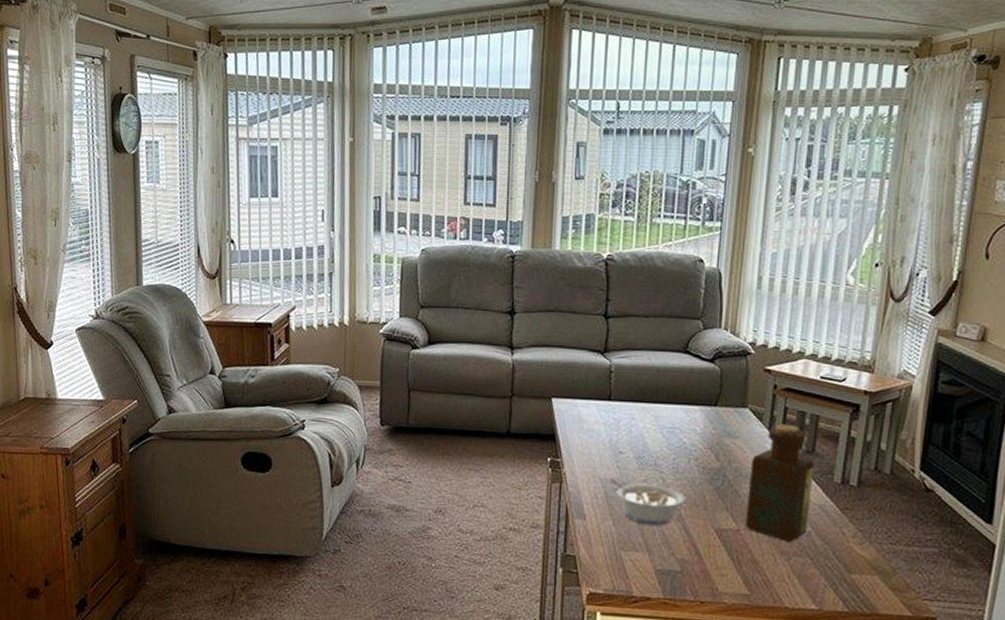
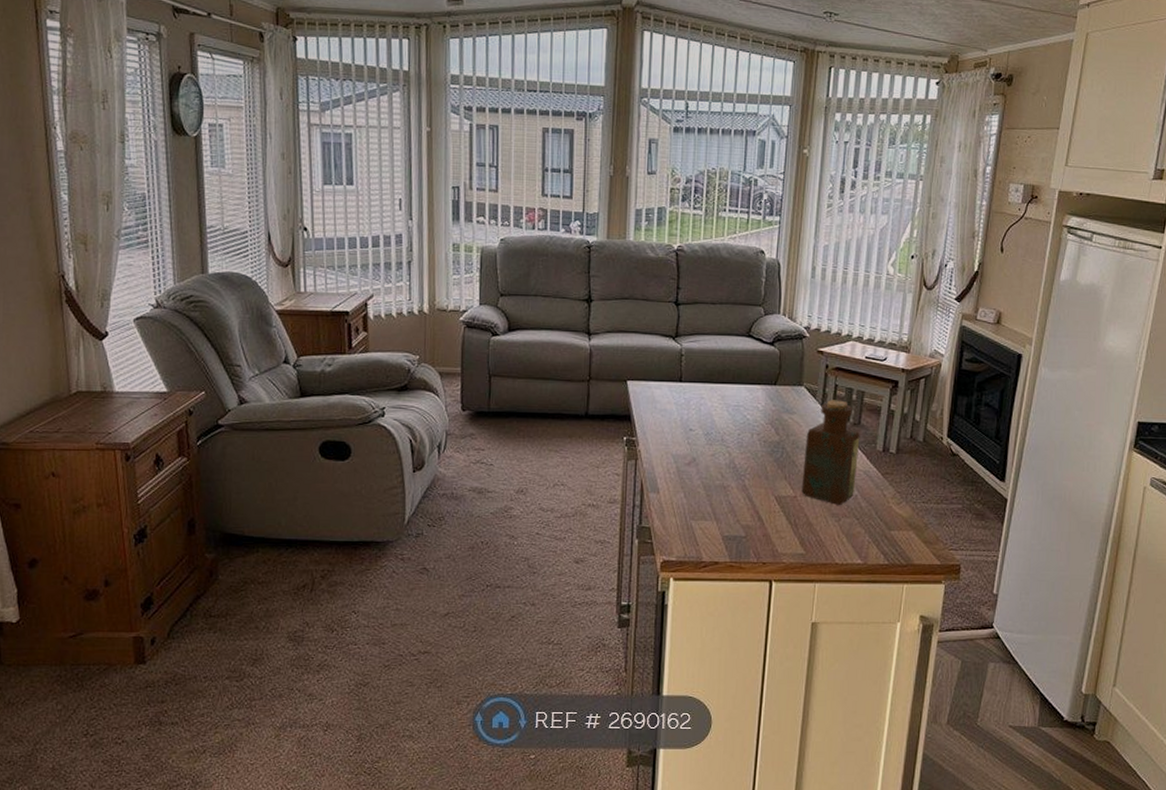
legume: present [608,478,685,525] -> none [680,453,749,496]

